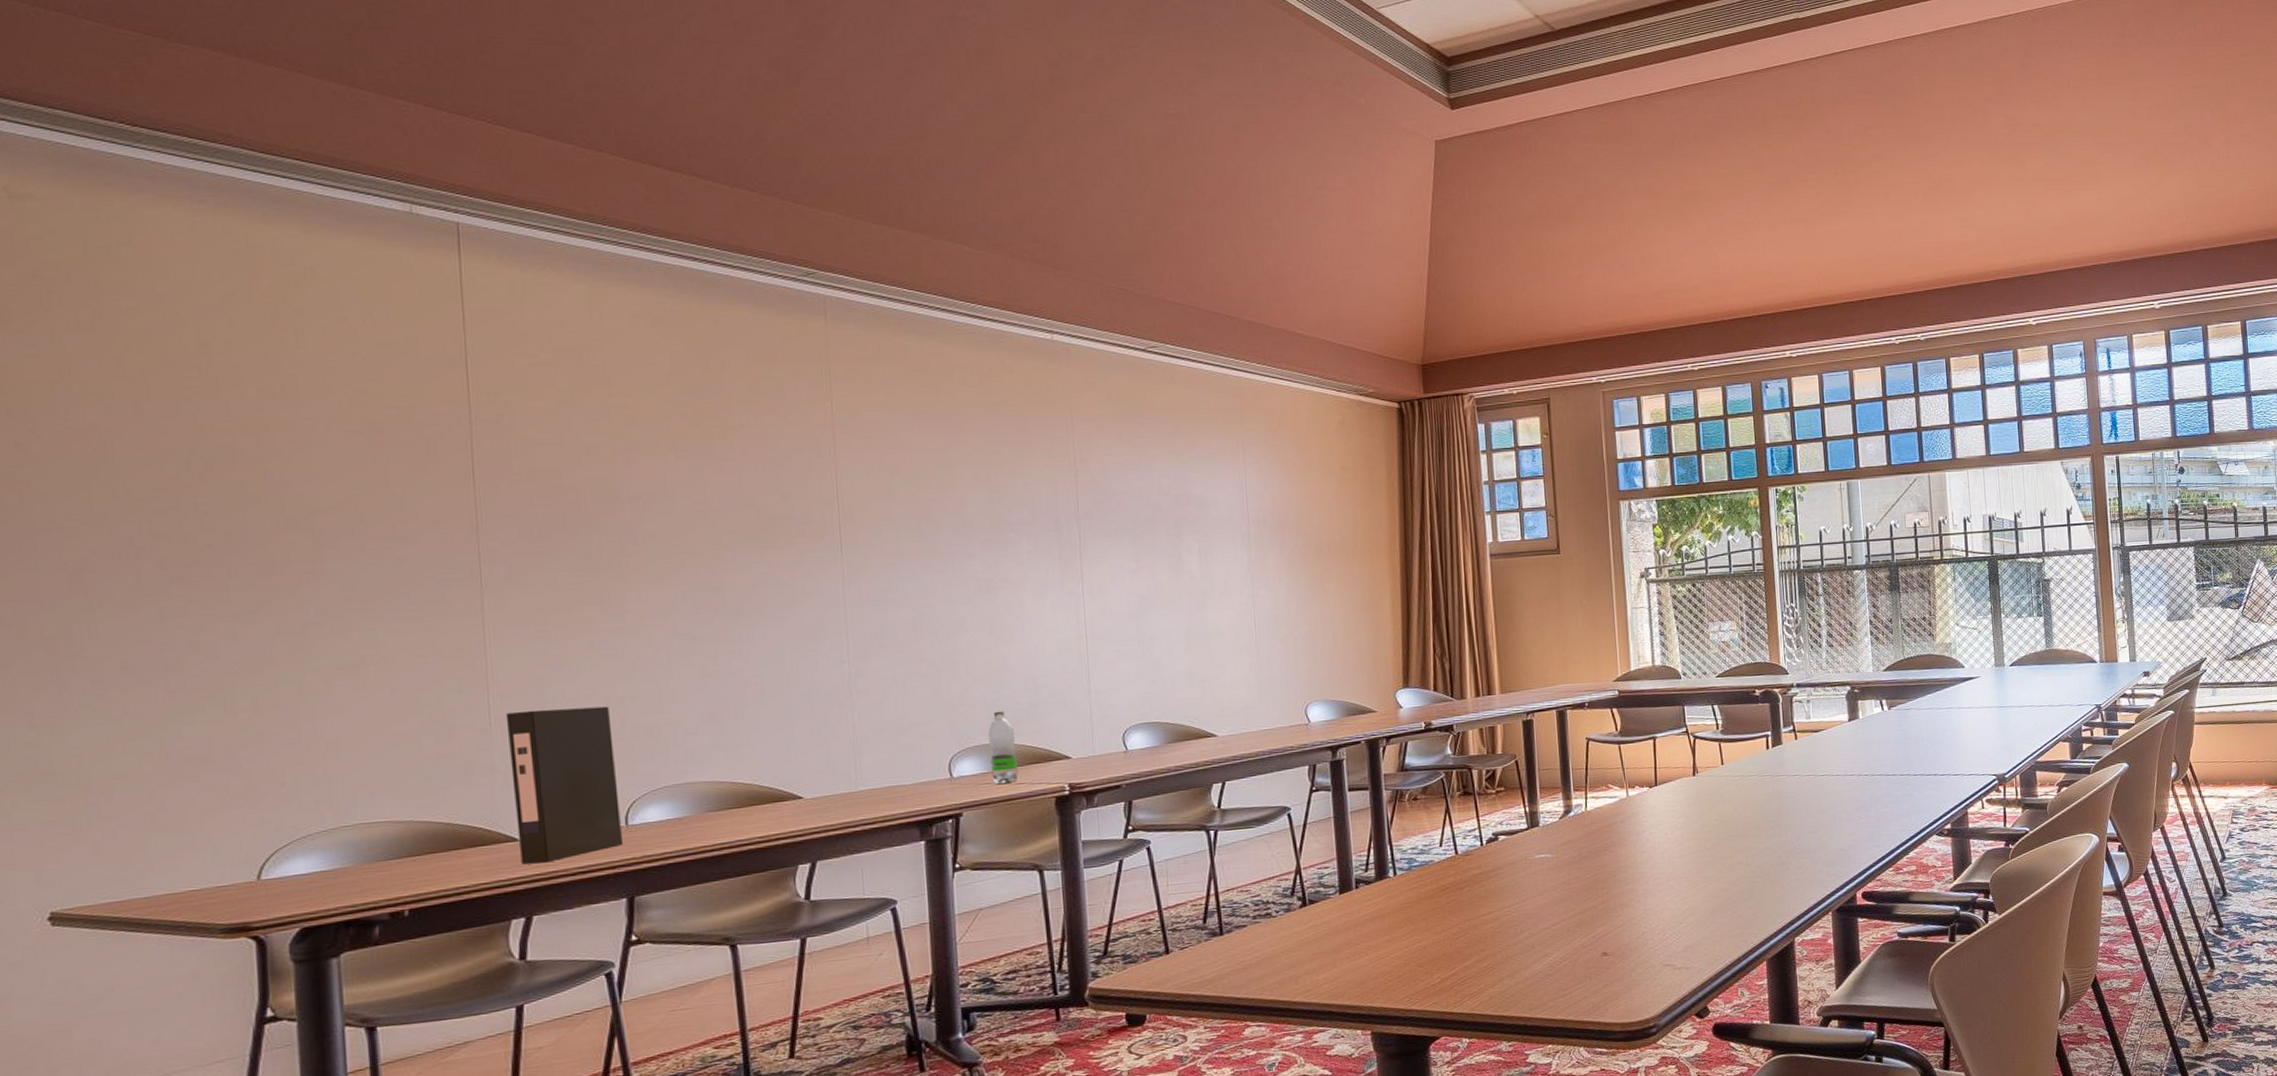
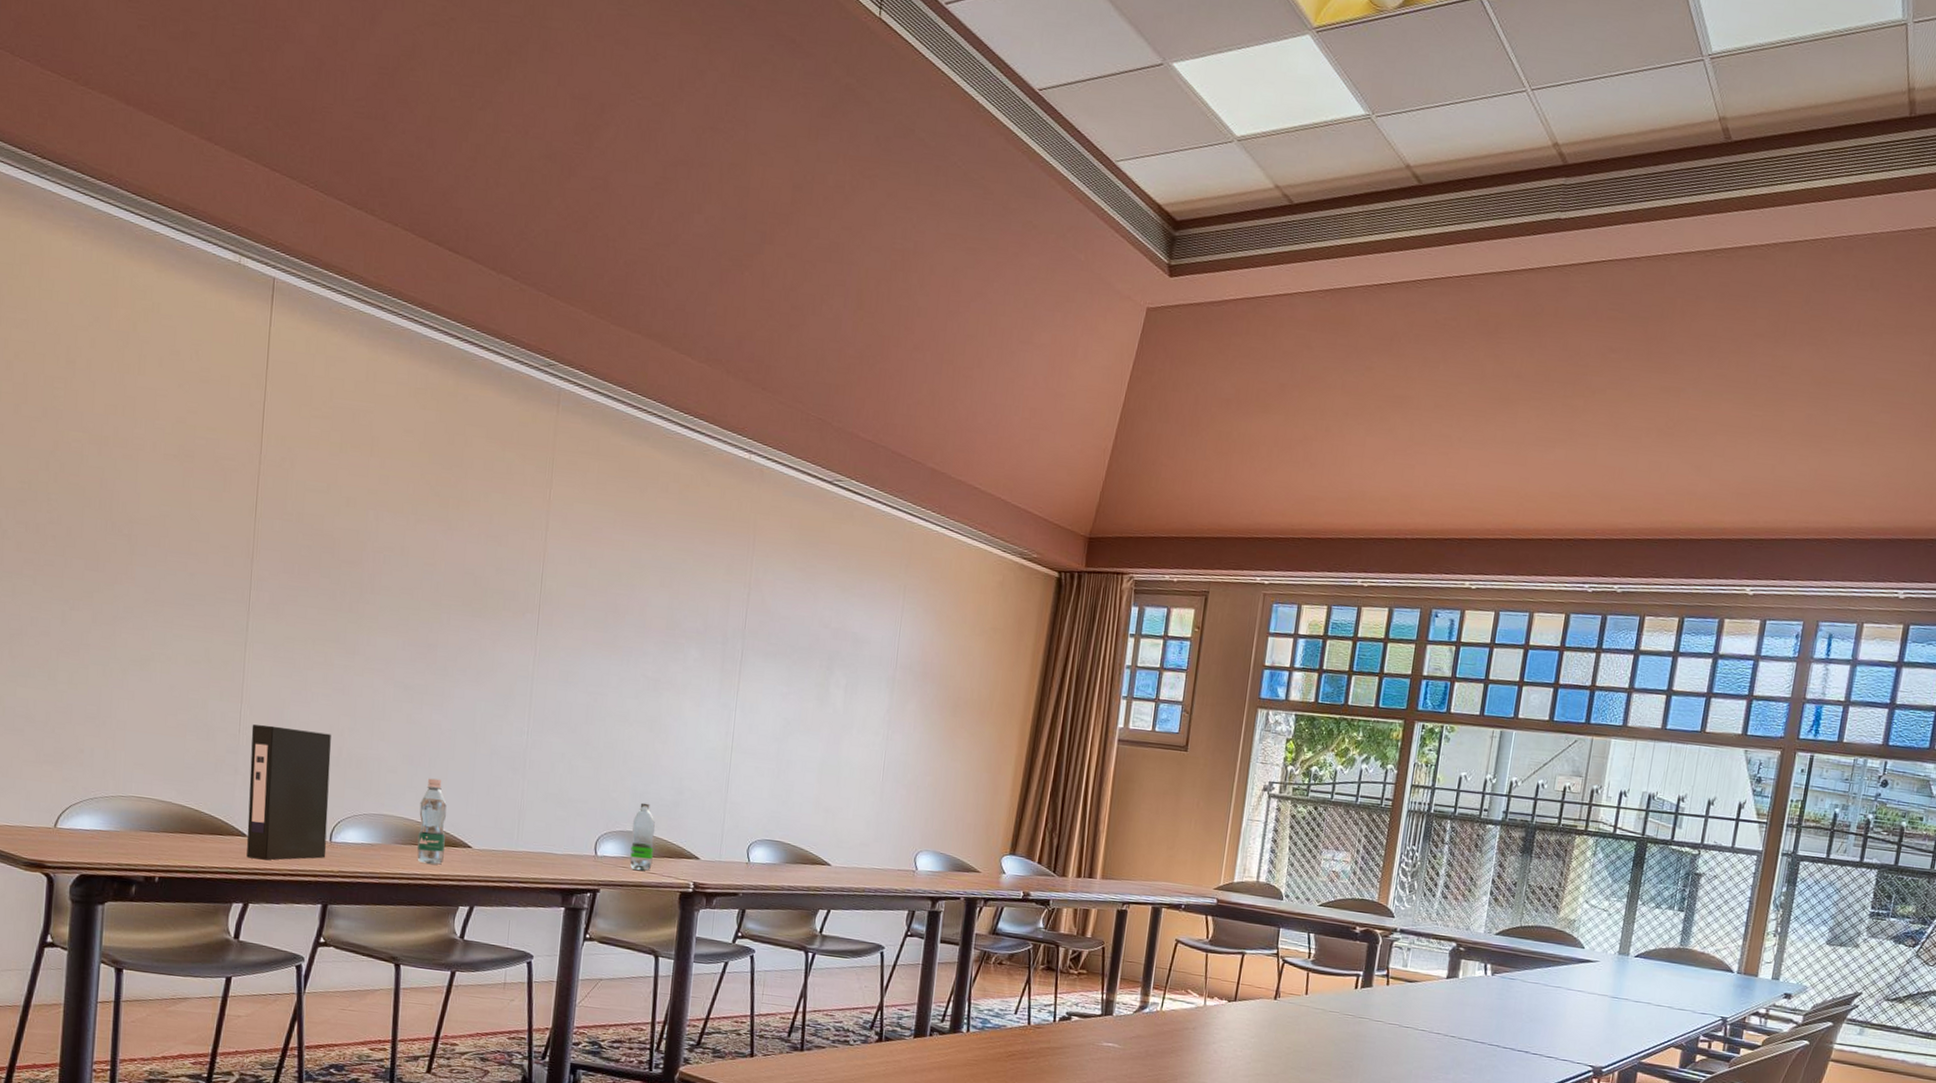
bottle: none [732,731,771,828] -> present [417,778,447,865]

